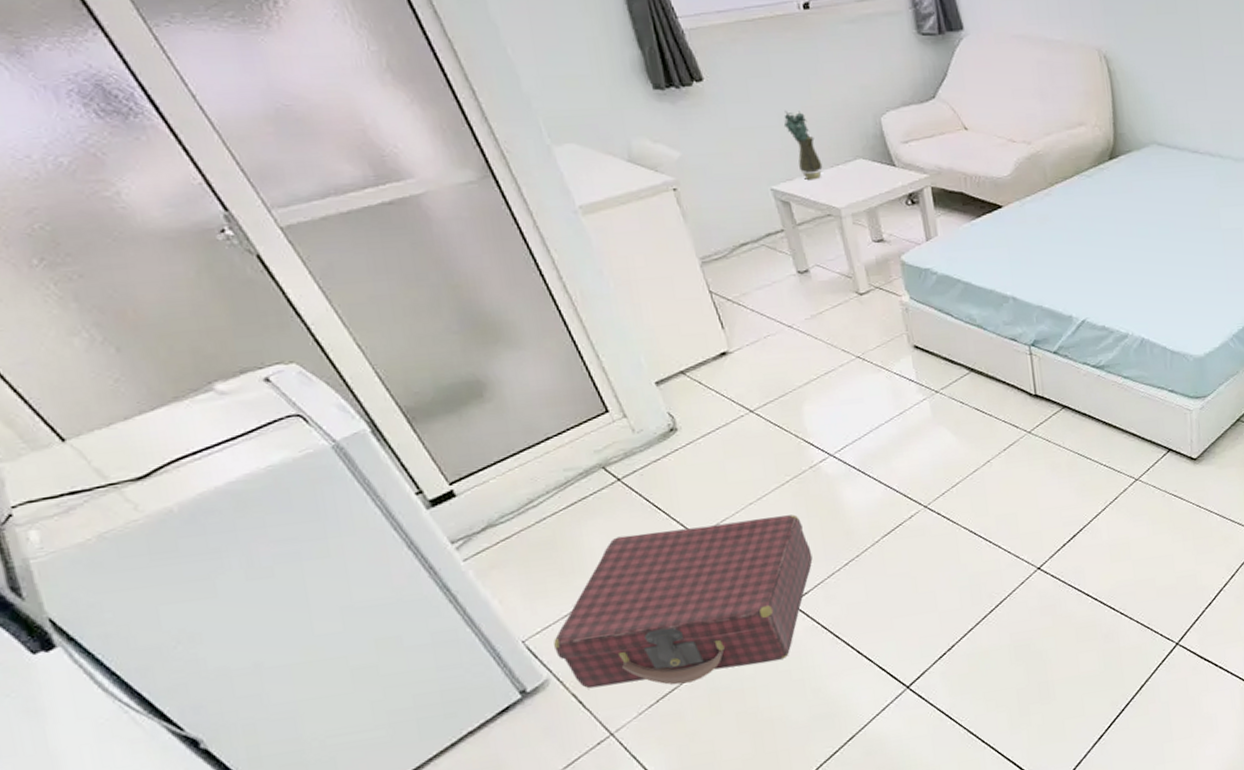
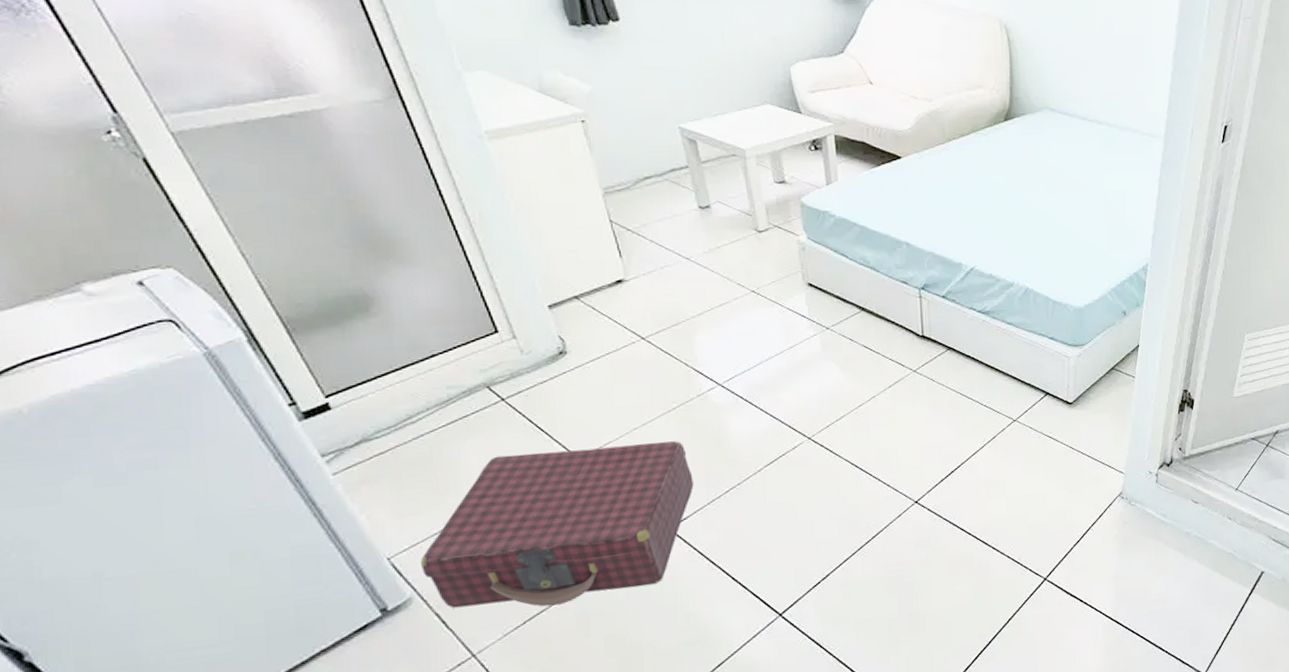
vase: present [783,110,823,181] -> none [695,55,731,122]

